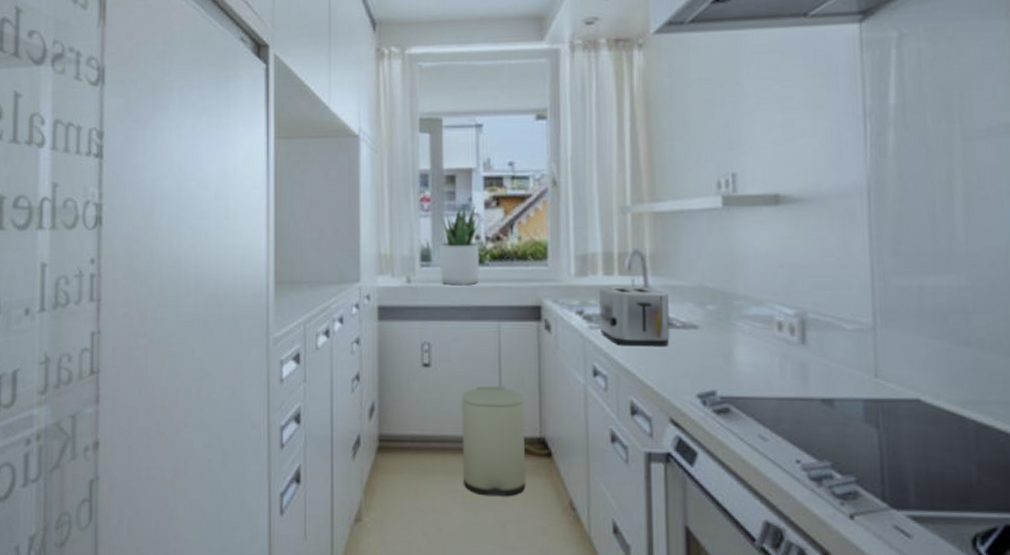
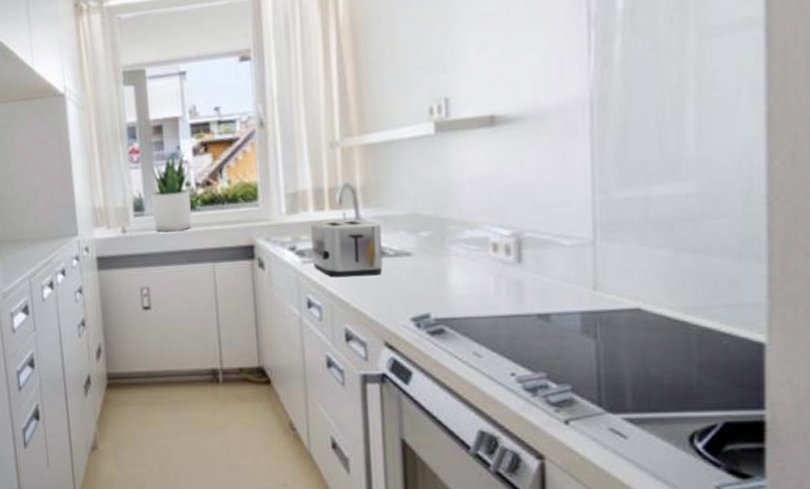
pedal bin: present [461,385,526,497] -> none [182,322,248,422]

